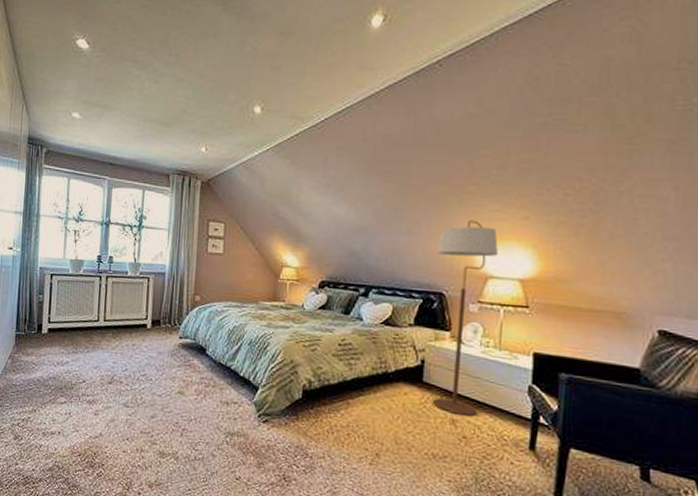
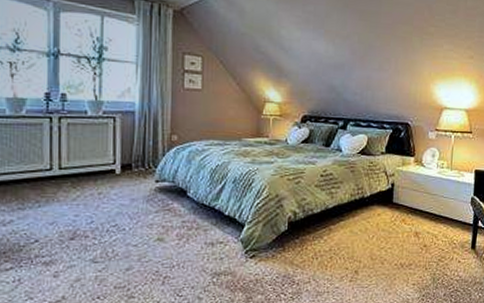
floor lamp: present [433,220,499,417] -> none [401,58,451,229]

